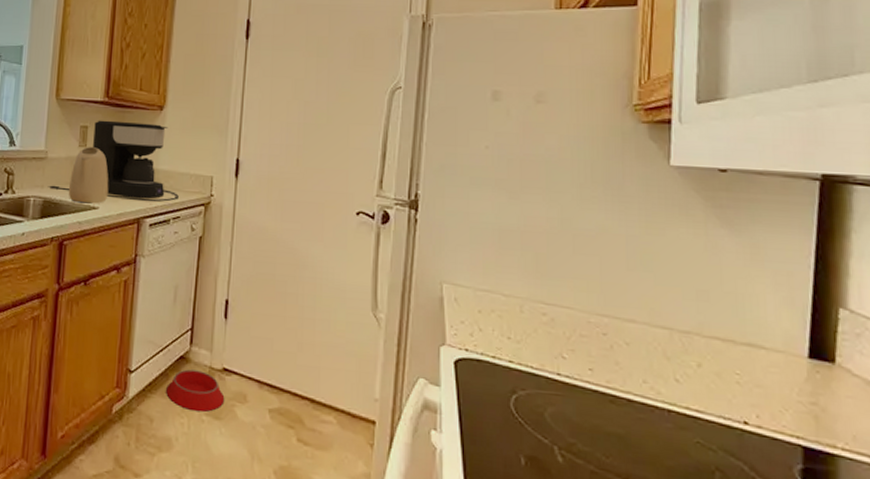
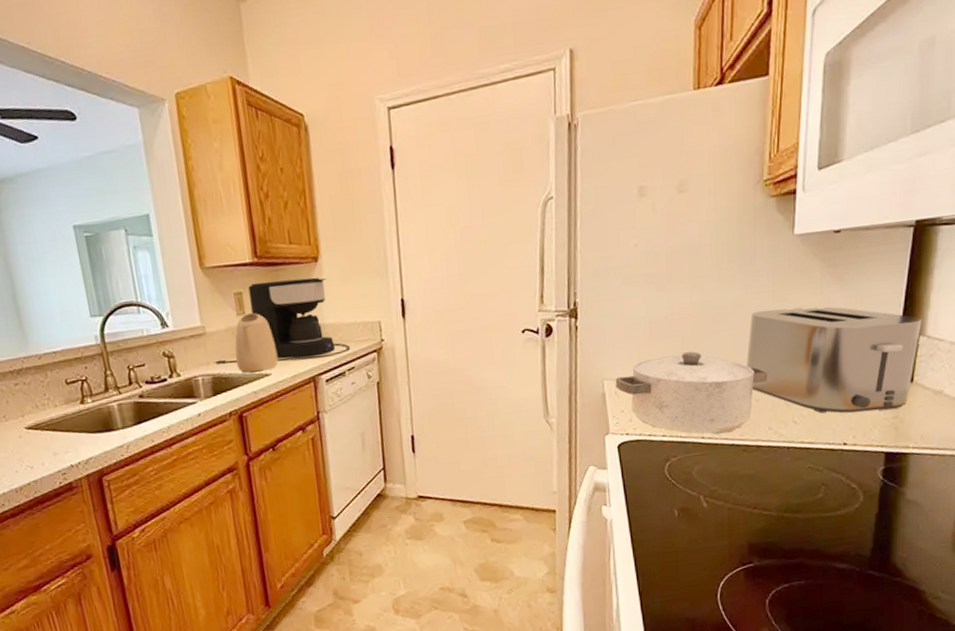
pet bowl: present [166,369,225,412] -> none [369,503,424,538]
cooking pot: none [456,270,641,374] -> present [615,351,768,435]
toaster: none [613,240,841,393] -> present [746,306,922,414]

